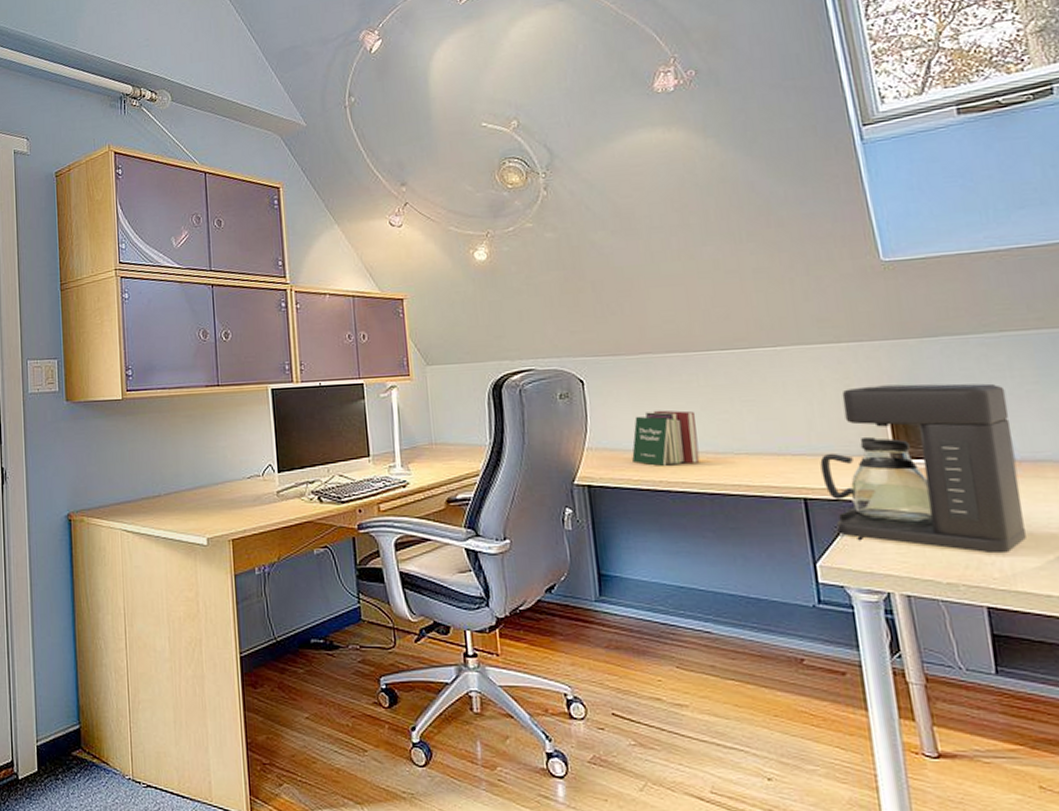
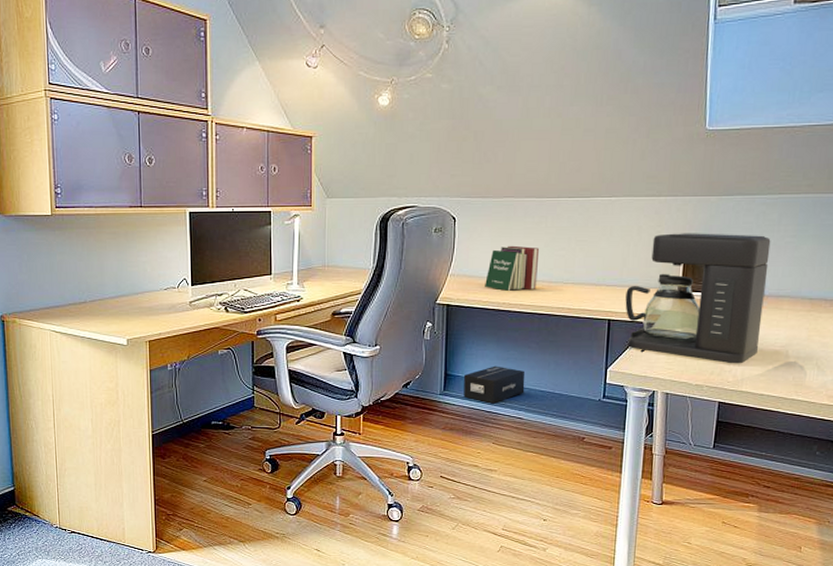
box: none [622,562,708,613] -> present [463,365,525,404]

